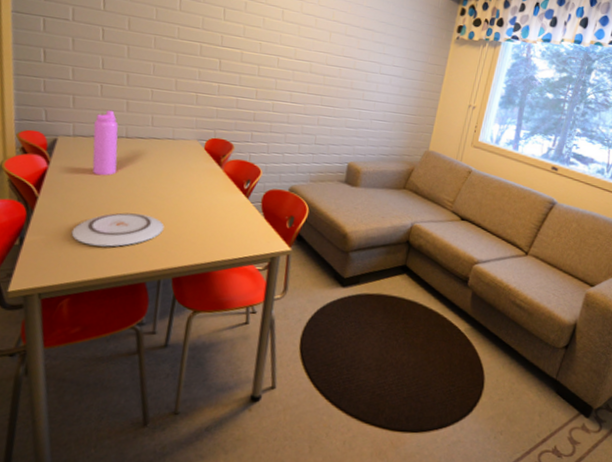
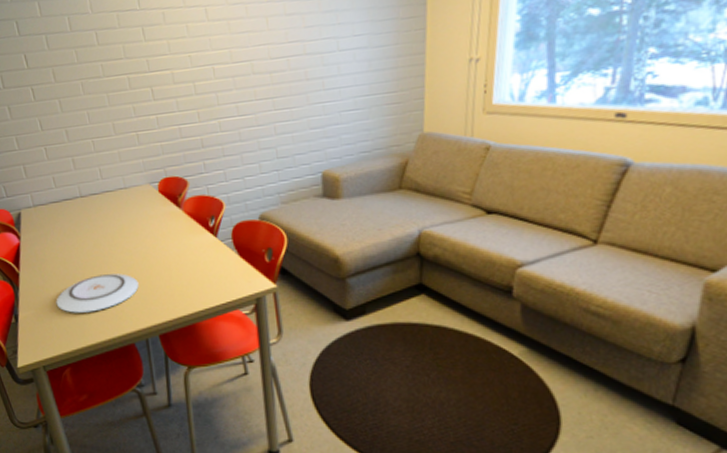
water bottle: present [92,109,119,176] -> none [48,171,81,242]

